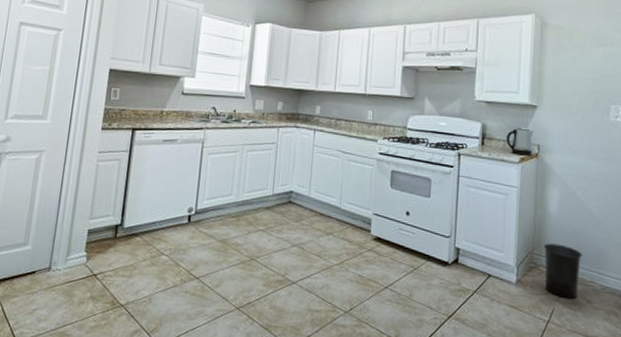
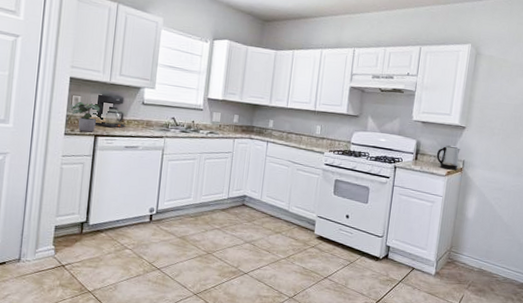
potted plant: none [110,93,142,127] -> present [71,101,103,134]
coffee maker: none [128,85,164,121] -> present [90,94,125,129]
waste bin: present [543,243,583,300] -> none [458,243,491,288]

